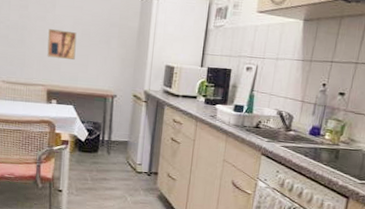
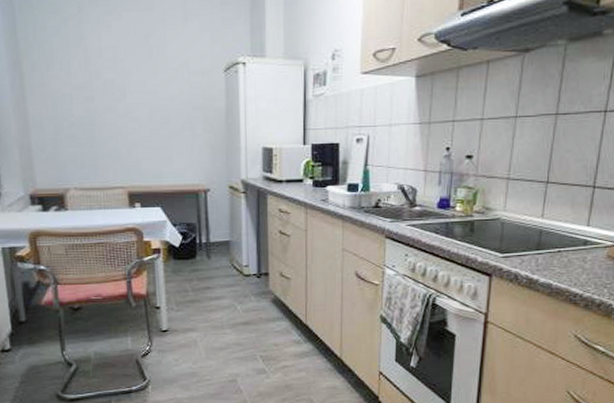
wall art: present [47,29,77,60] -> none [121,120,156,154]

